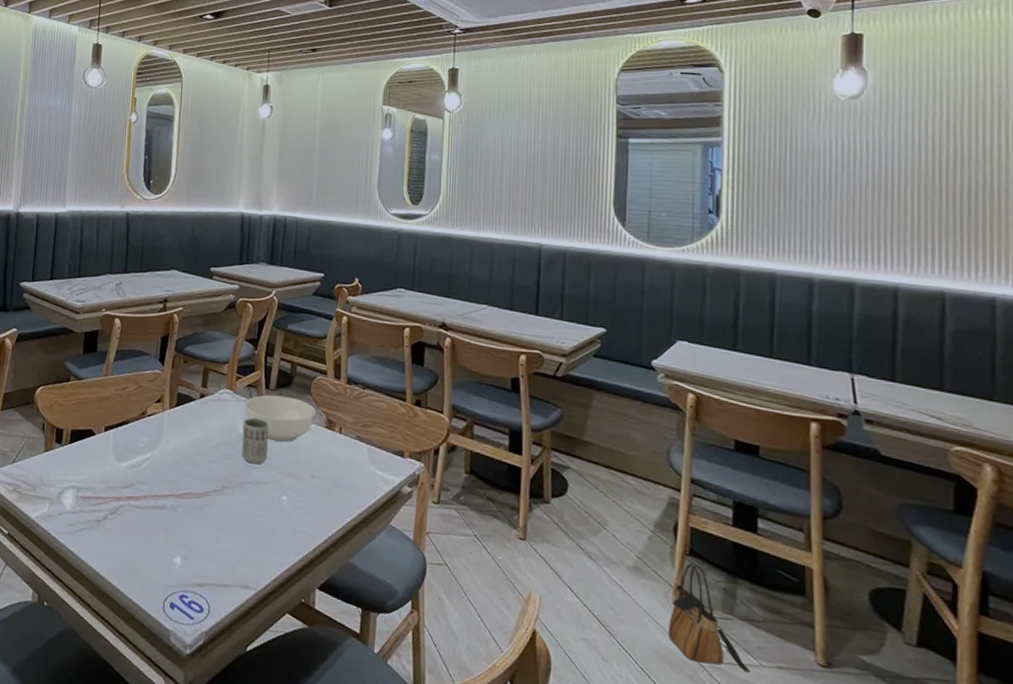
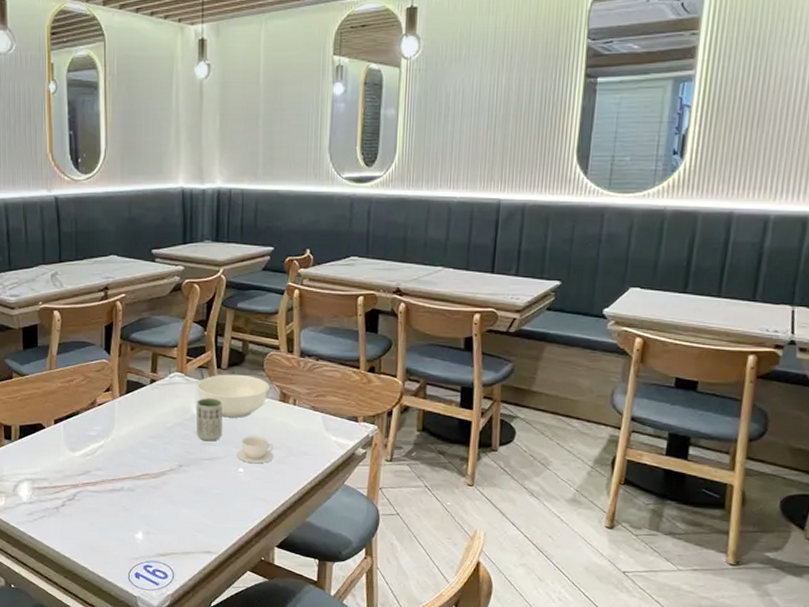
teacup: none [281,461,318,493] -> present [237,435,273,464]
tote bag: present [669,564,750,672] -> none [599,491,669,576]

